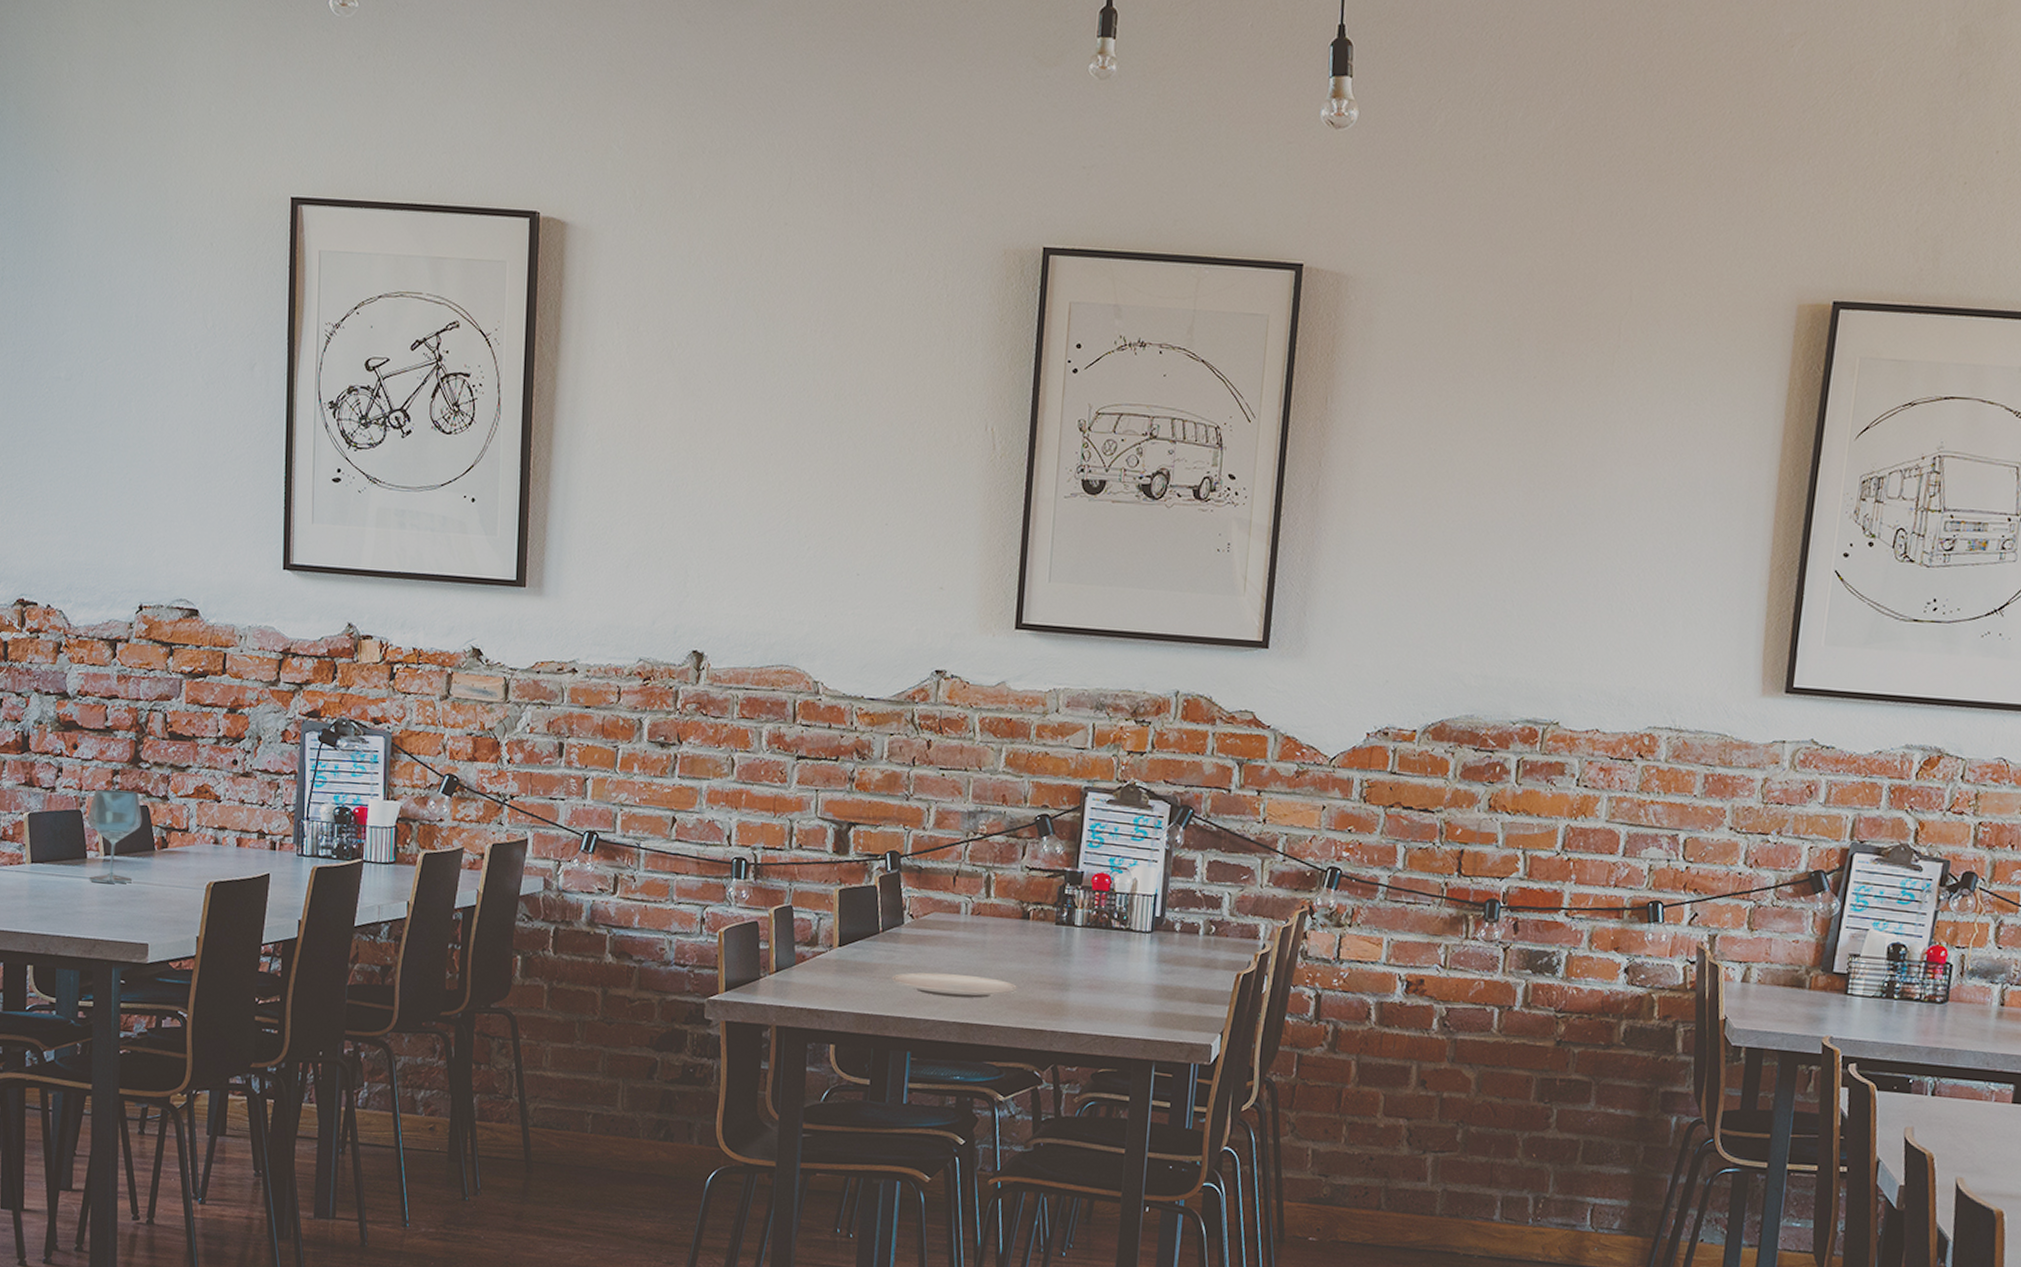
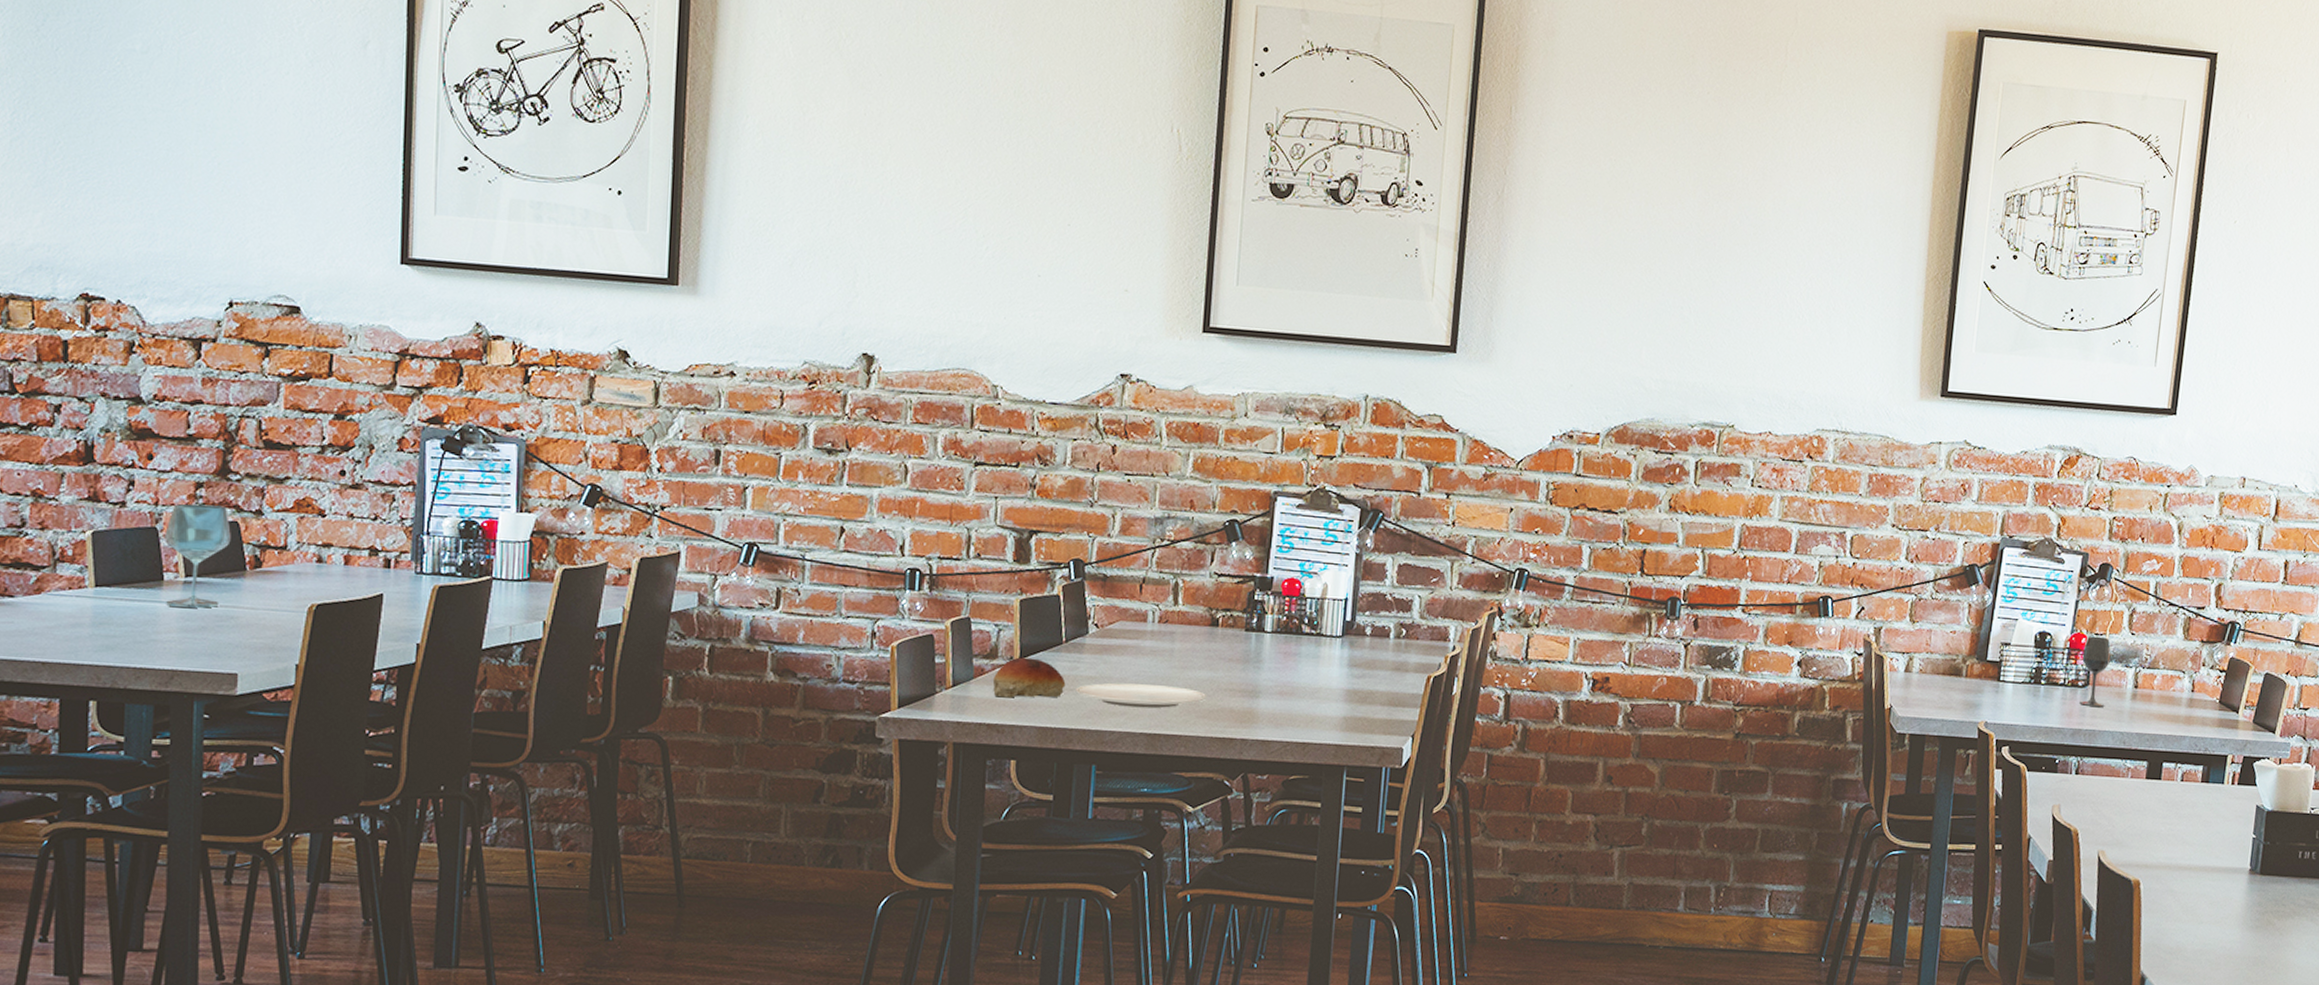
bread roll: none [813,945,882,985] -> present [992,657,1066,698]
wine glass: none [1937,949,1974,1026] -> present [2079,636,2111,708]

